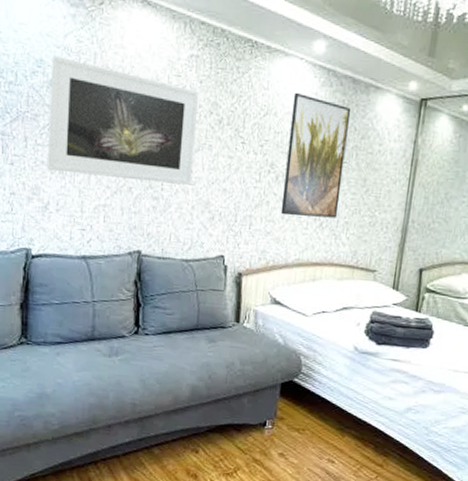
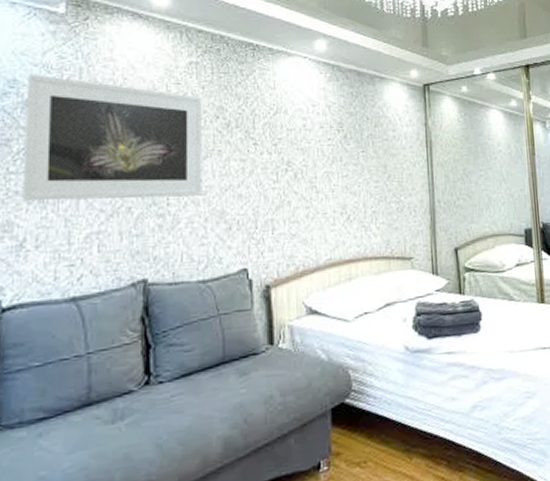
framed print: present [280,92,352,218] -> none [301,89,364,214]

